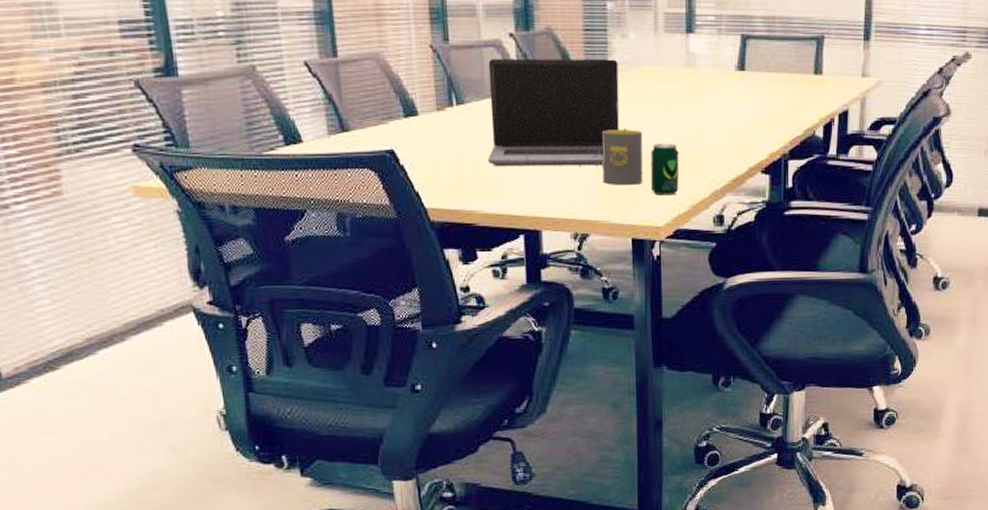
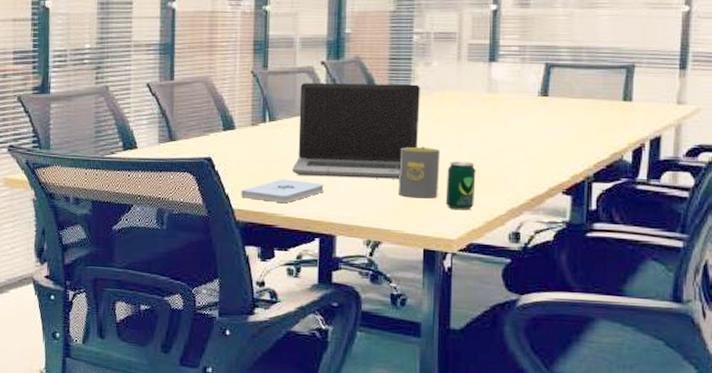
notepad: none [433,171,525,199] -> present [241,179,324,204]

